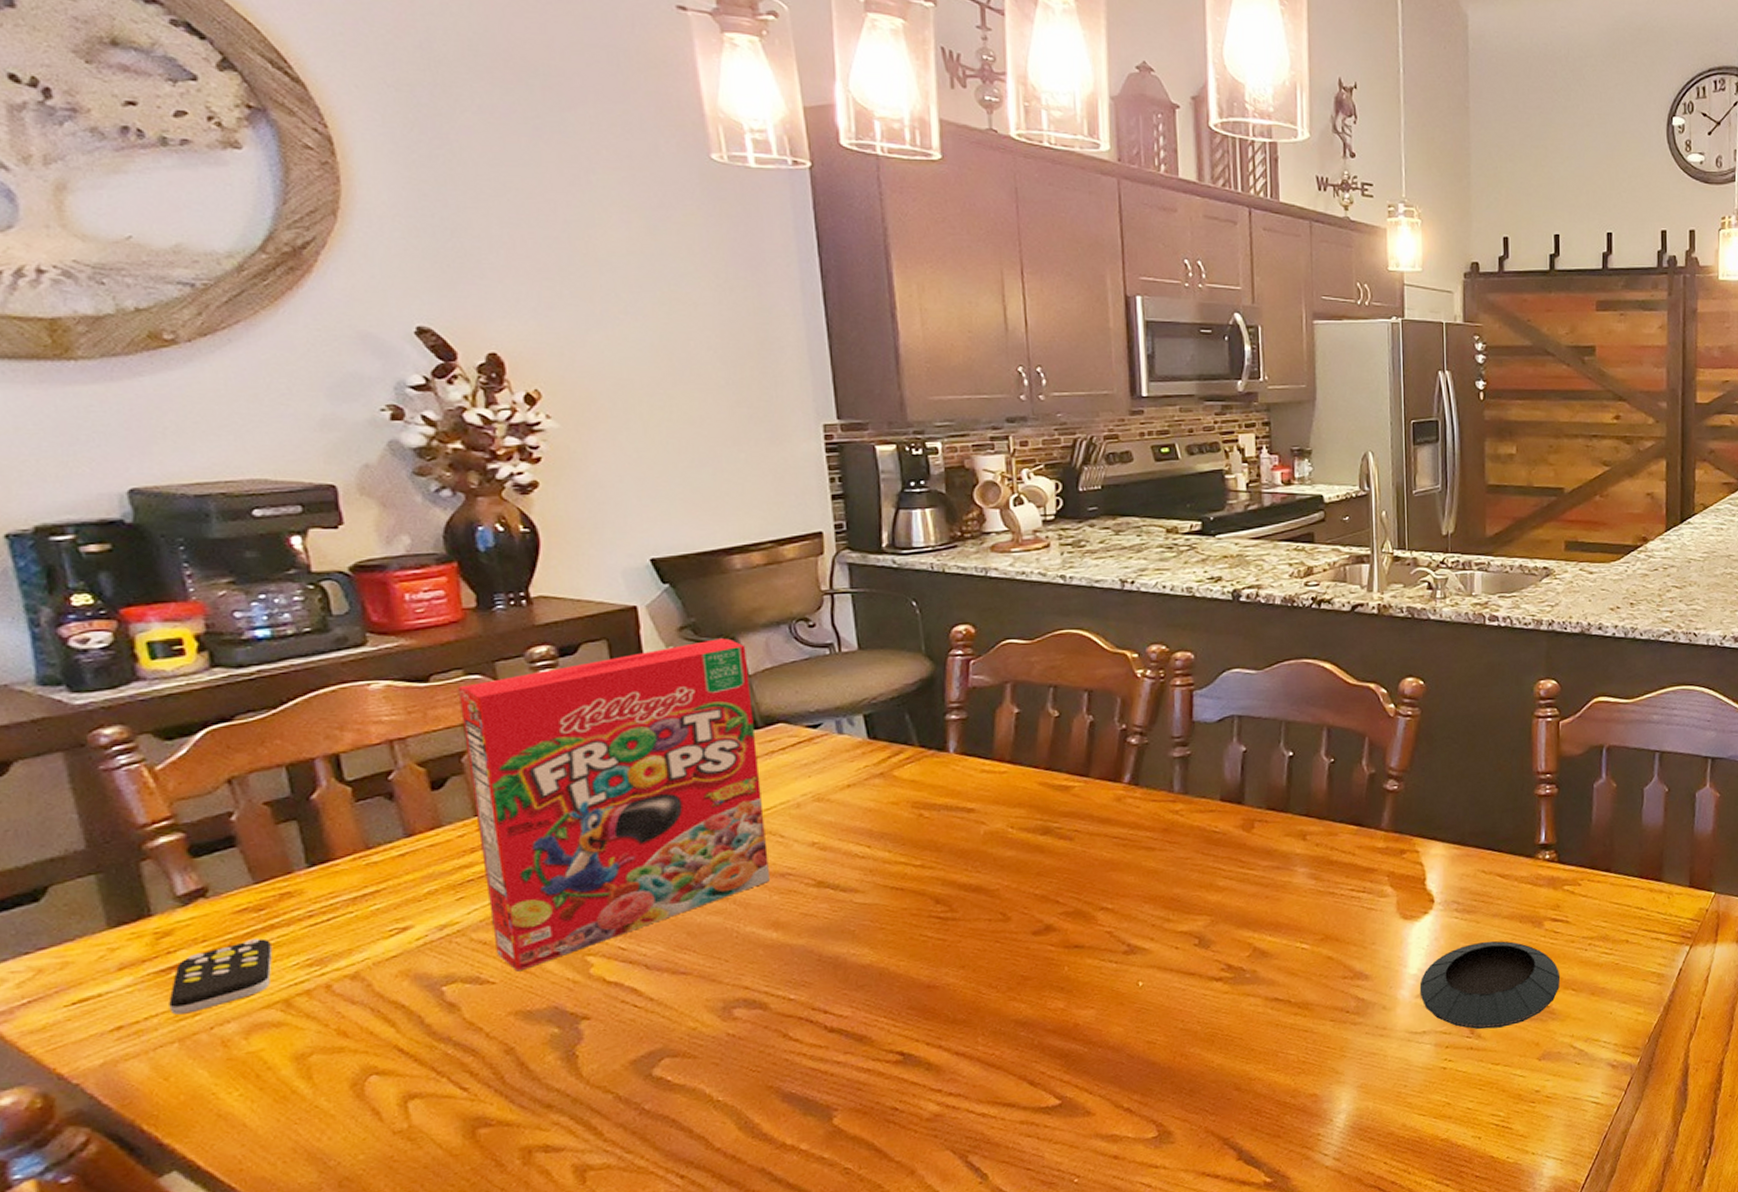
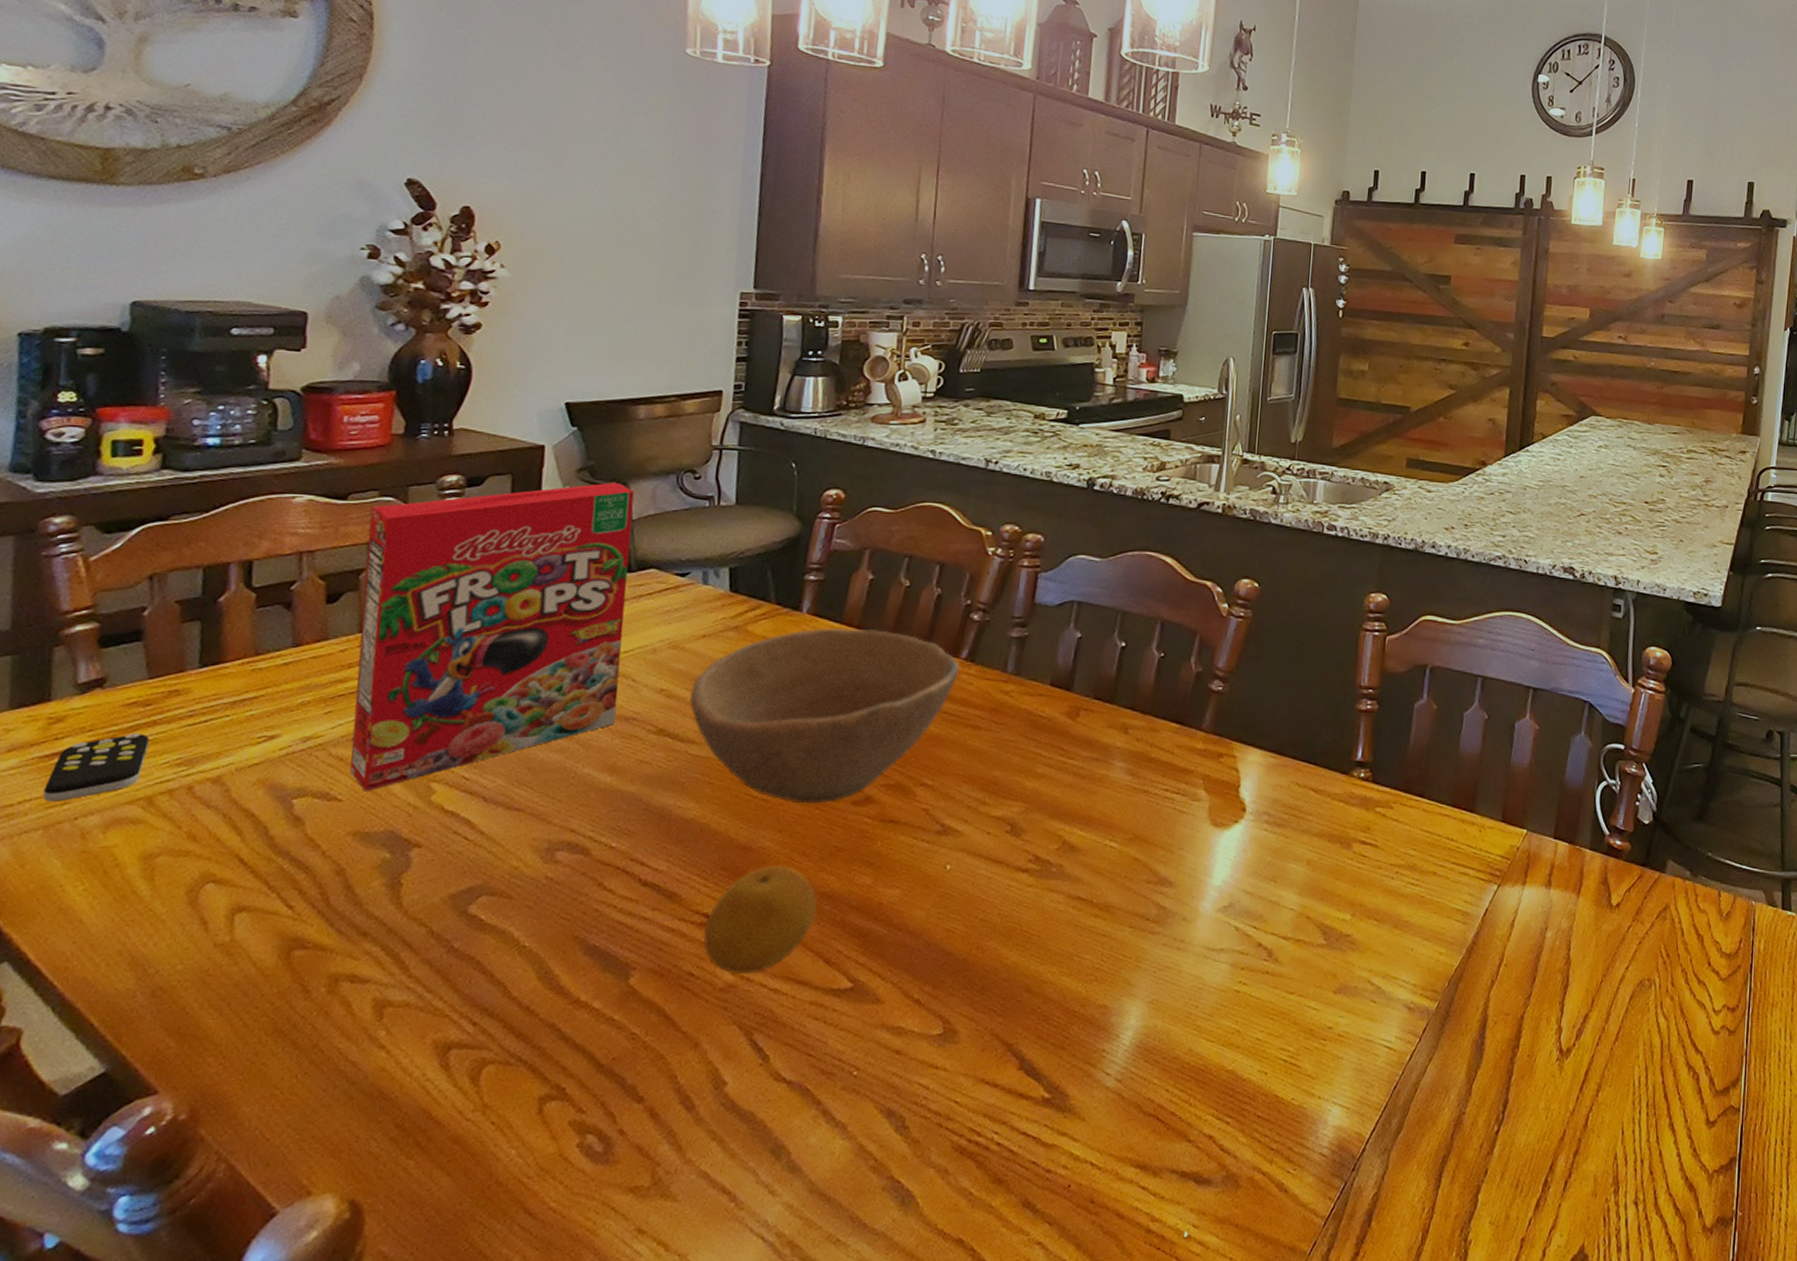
bowl: none [845,762,1124,940] -> present [690,627,960,804]
fruit: none [901,999,1013,1105] -> present [703,865,817,975]
saucer: present [1419,941,1561,1030] -> none [1221,858,1365,953]

